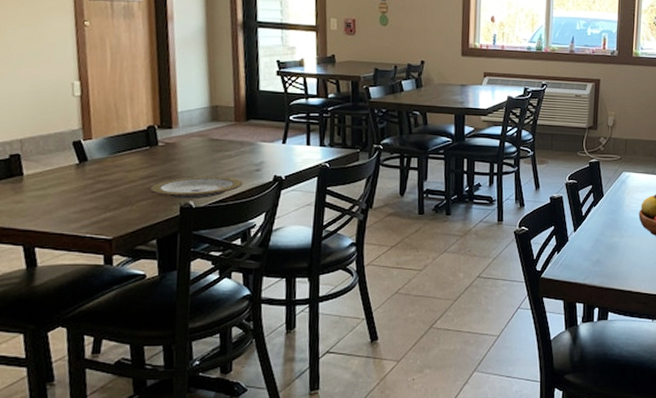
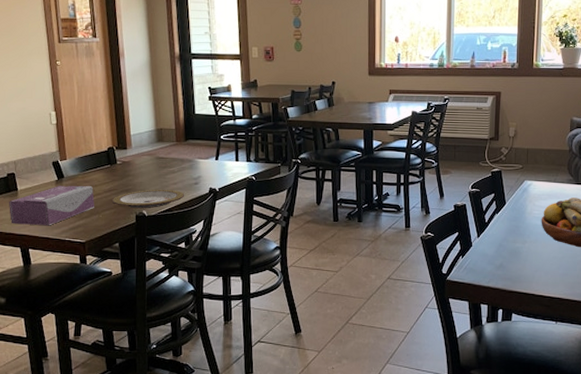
tissue box: none [9,170,127,220] -> present [9,185,95,226]

